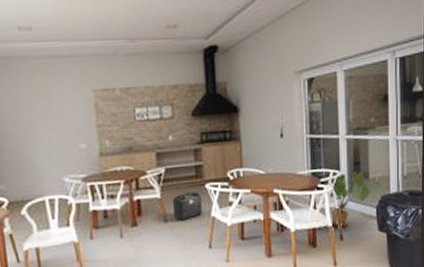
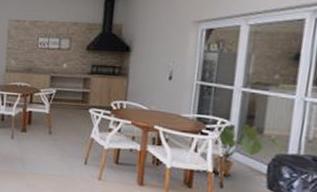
backpack: present [173,191,202,221] -> none [58,112,84,137]

